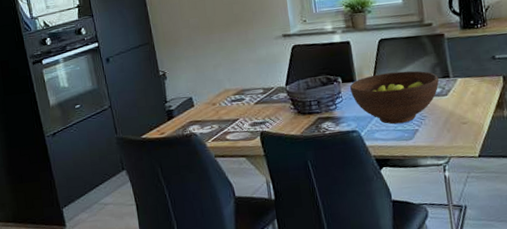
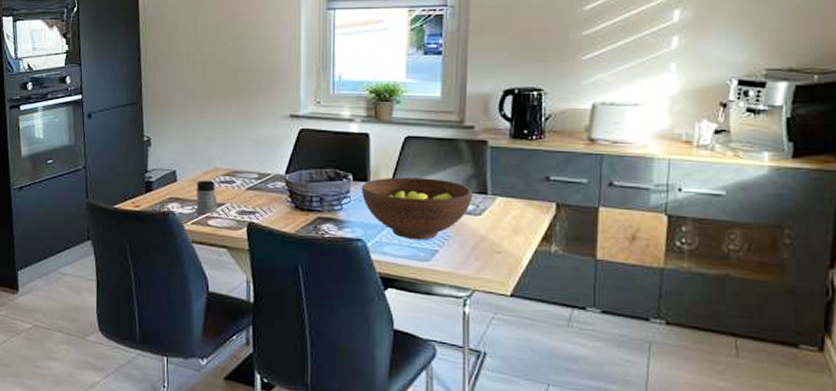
mug: none [211,101,234,132] -> present [195,180,218,215]

